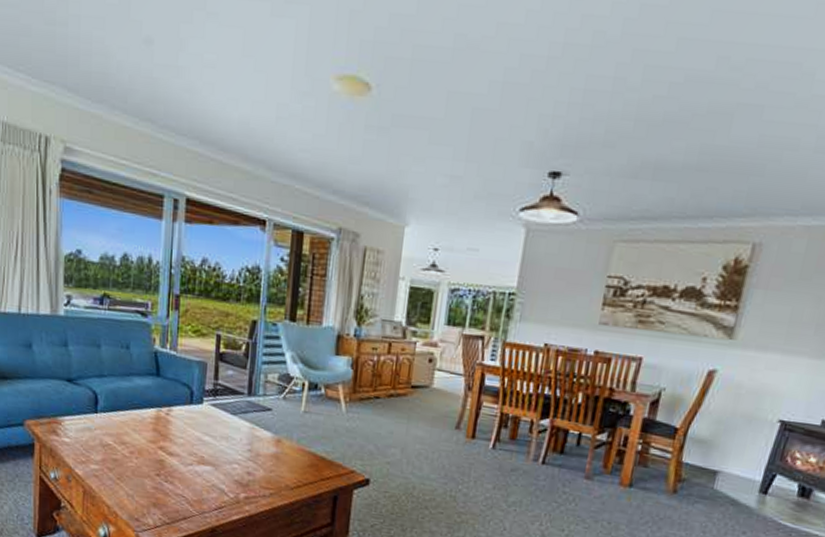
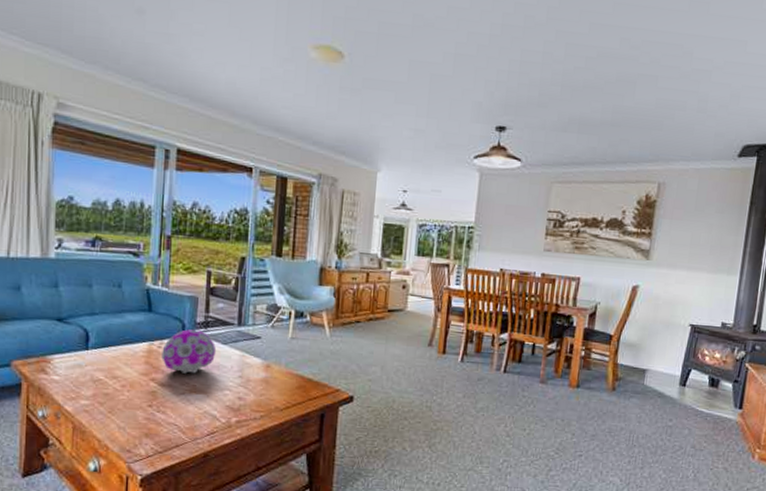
decorative ball: none [169,397,225,445] -> present [162,329,217,374]

